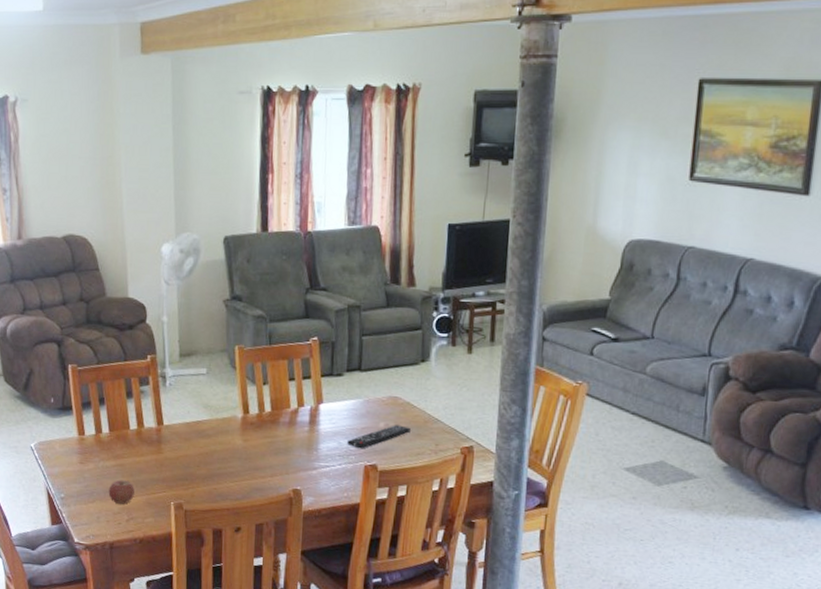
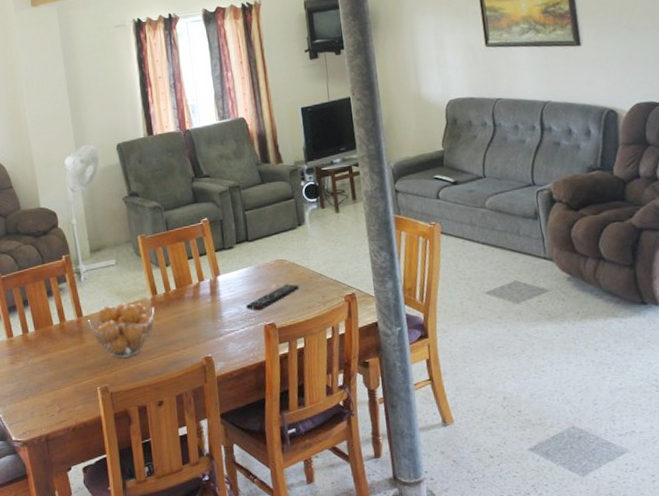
apple: present [108,480,134,504] -> none [39,373,63,397]
fruit basket: none [168,416,244,476] -> present [88,302,155,358]

